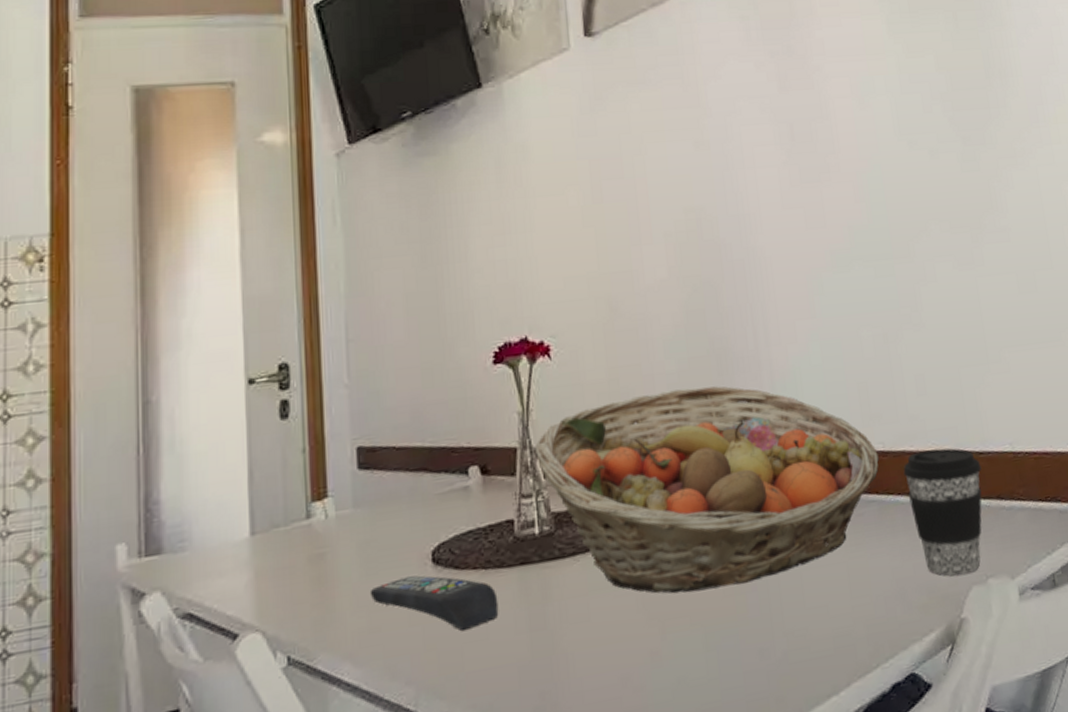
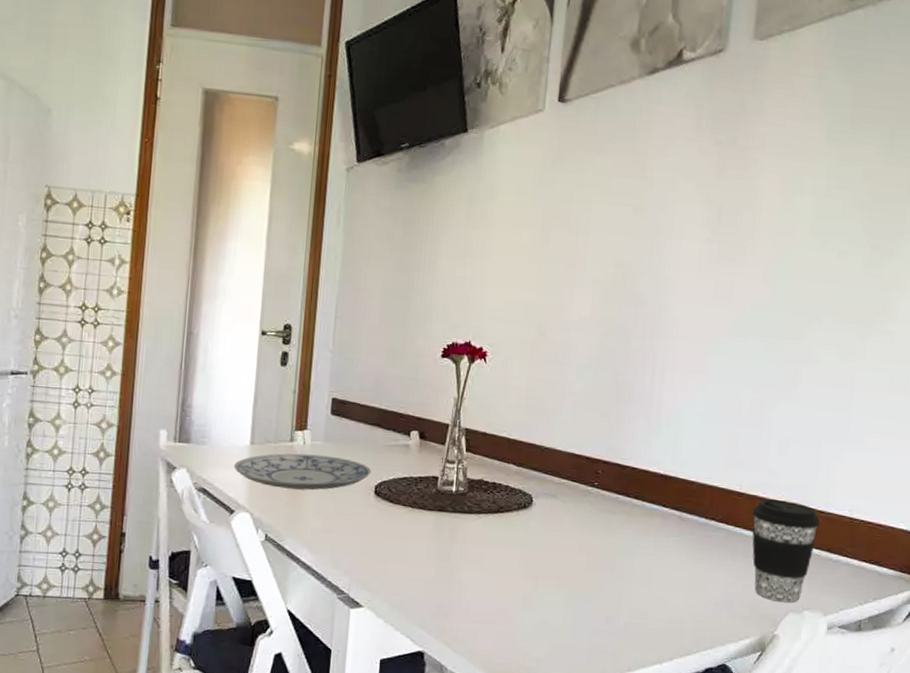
plate: none [230,524,424,588] -> present [234,453,371,490]
remote control: present [369,575,499,631] -> none [327,499,418,547]
fruit basket: present [535,386,880,594] -> none [462,405,735,566]

